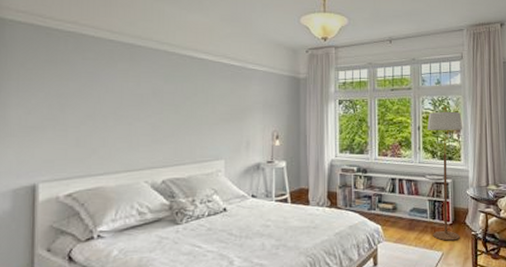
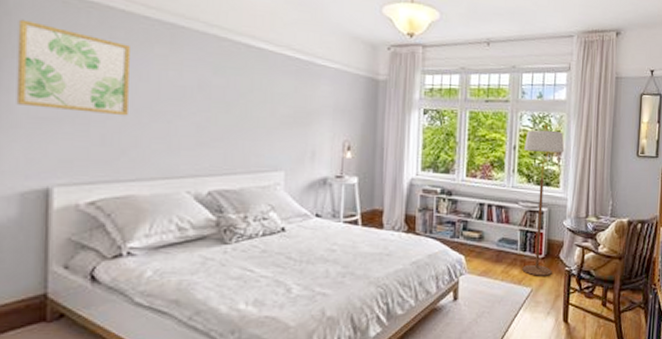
wall art: none [10,49,98,122] -> present [16,19,130,116]

